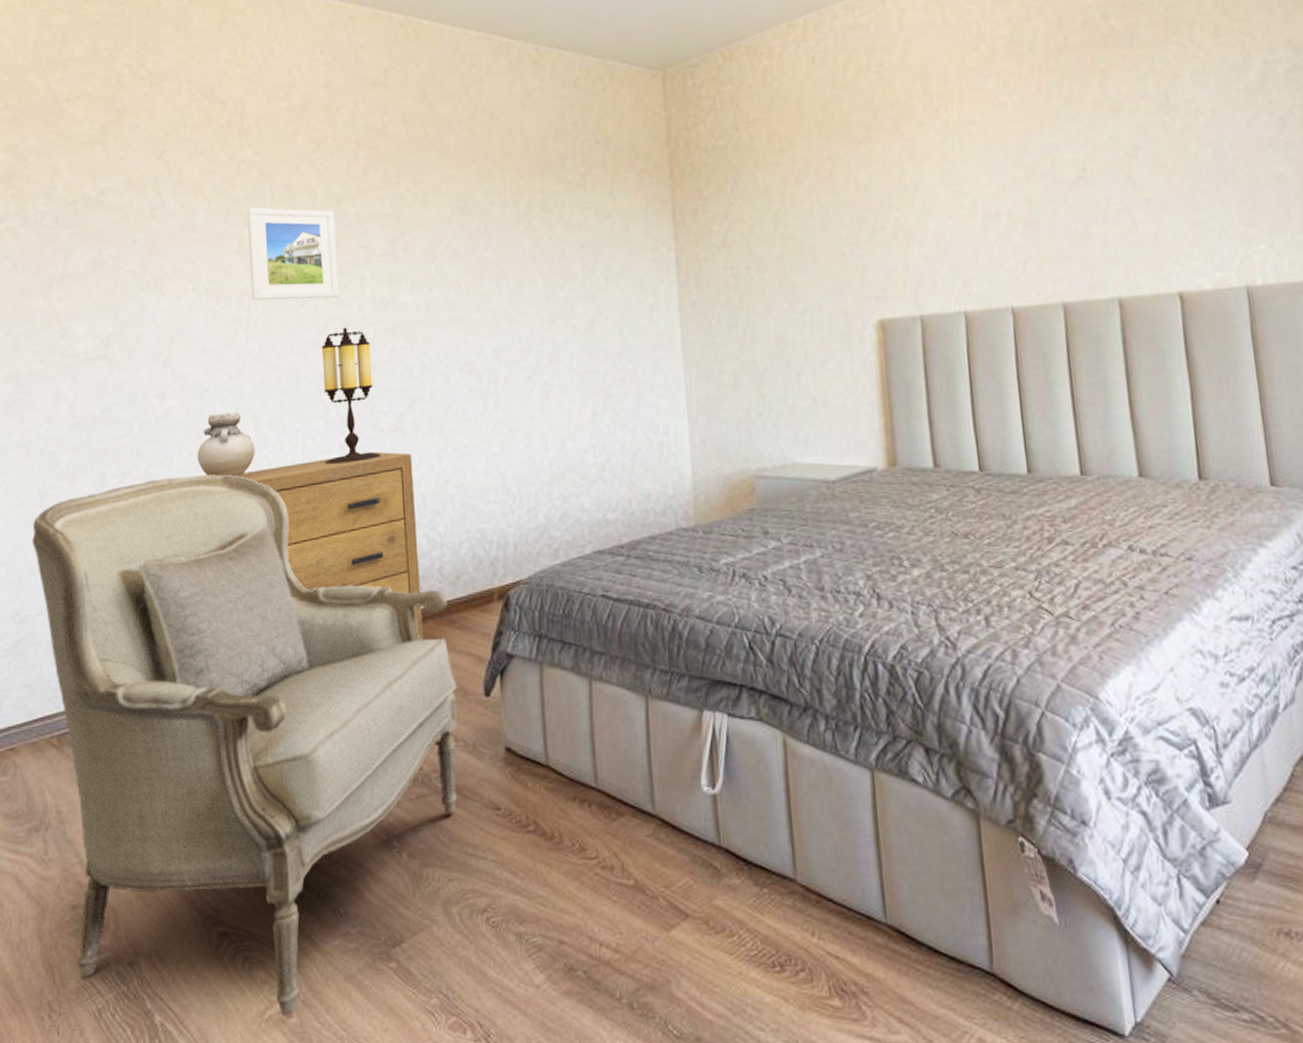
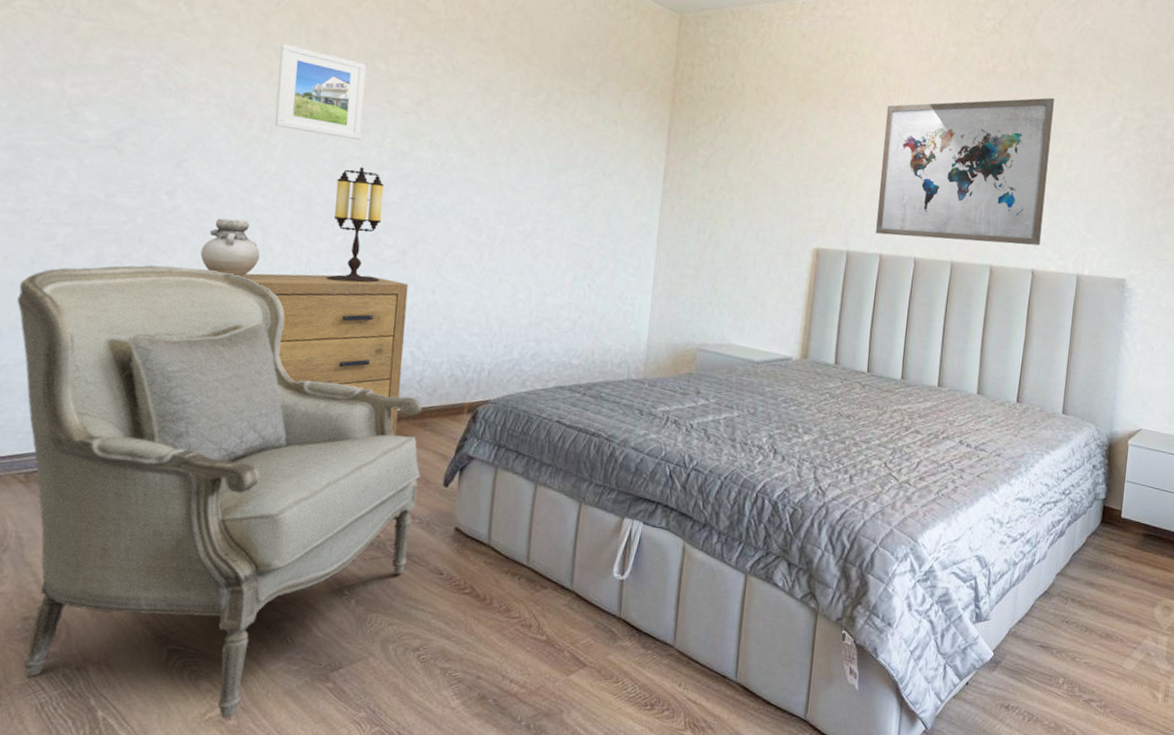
wall art: none [935,59,1183,286] -> present [876,97,1054,246]

